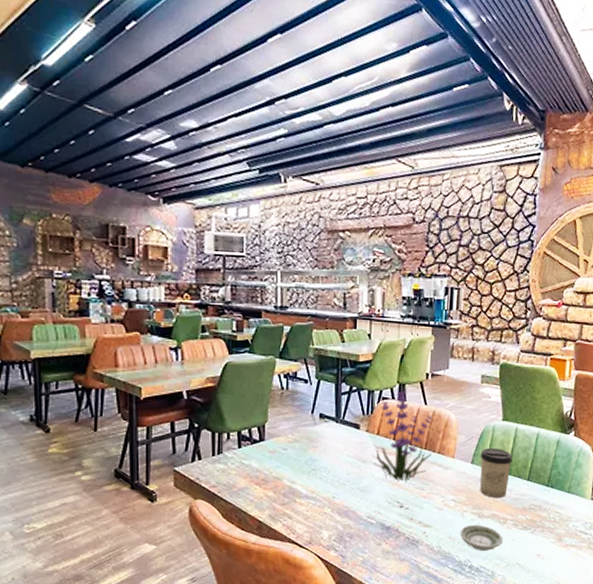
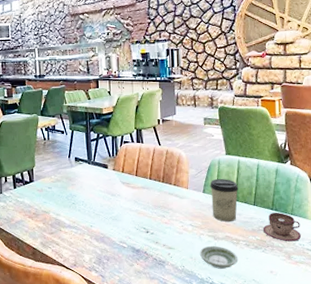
plant: present [373,391,433,483] -> none [120,135,169,212]
teacup: none [534,489,577,523] -> present [262,212,301,242]

